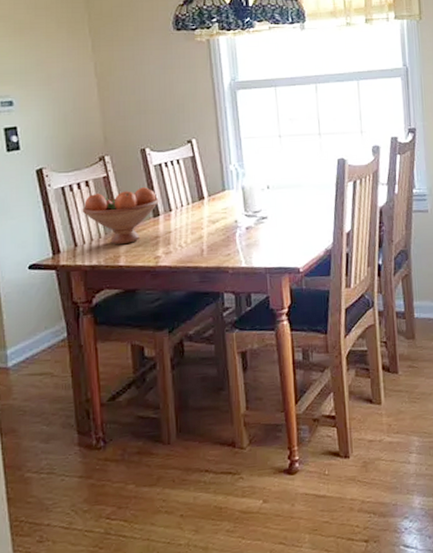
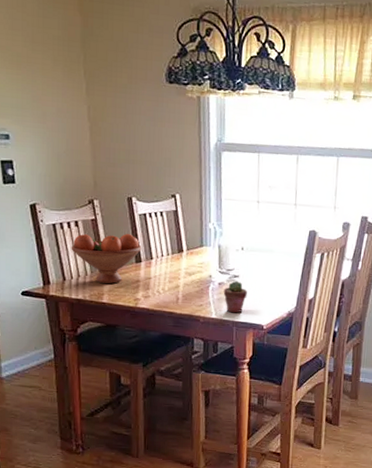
potted succulent: none [251,222,278,259] -> present [223,280,247,313]

